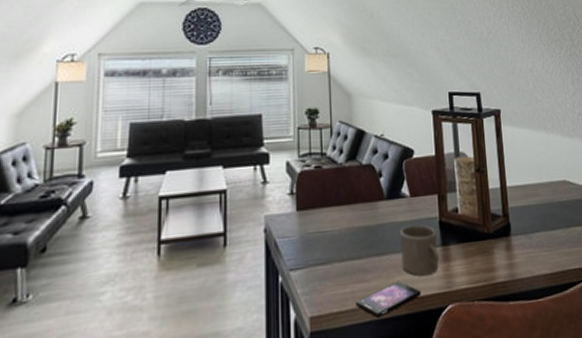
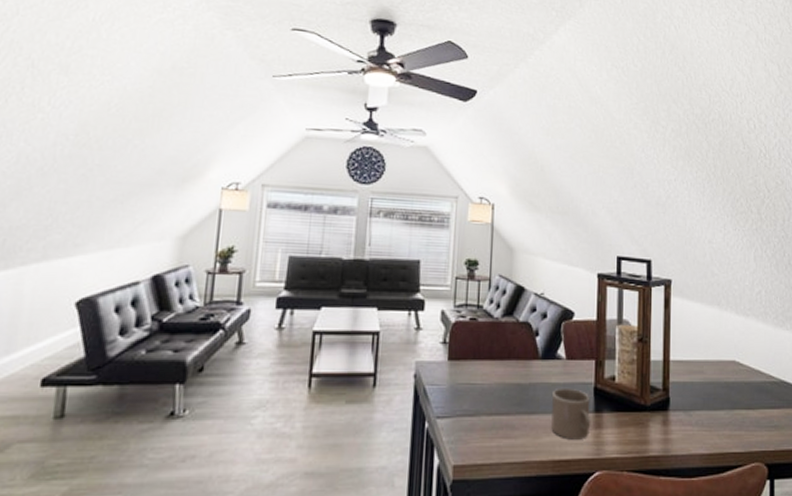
smartphone: present [356,281,422,318] -> none [500,441,569,475]

